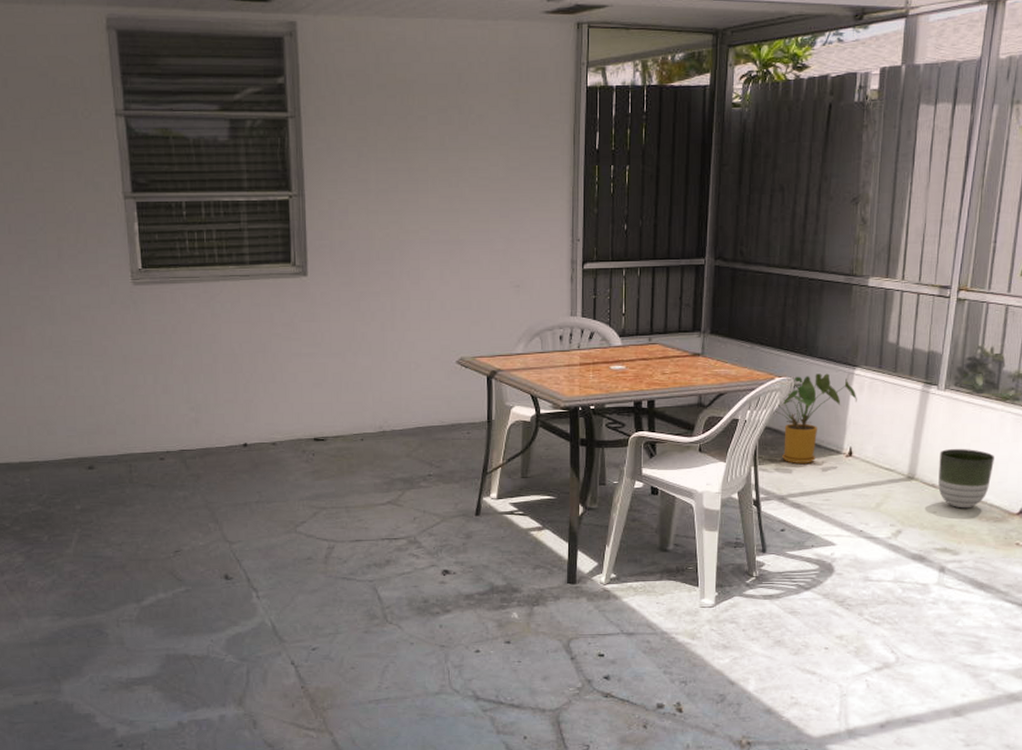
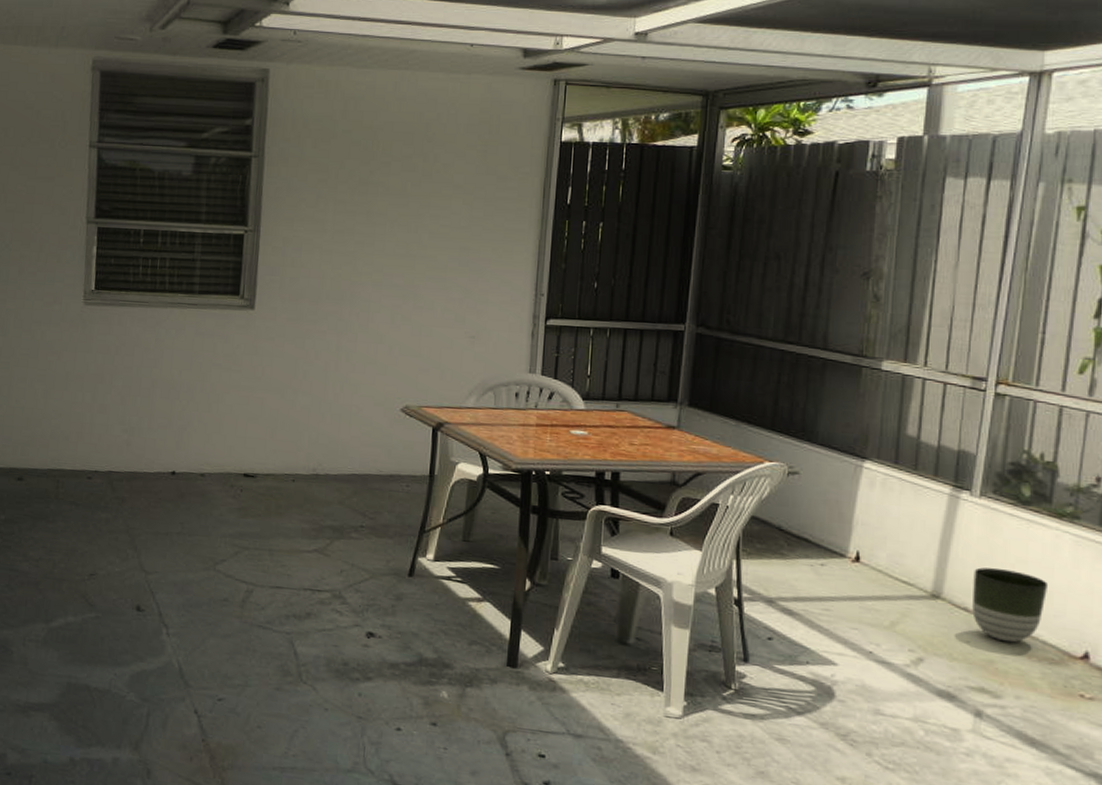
house plant: present [776,373,857,464] -> none [765,462,867,564]

